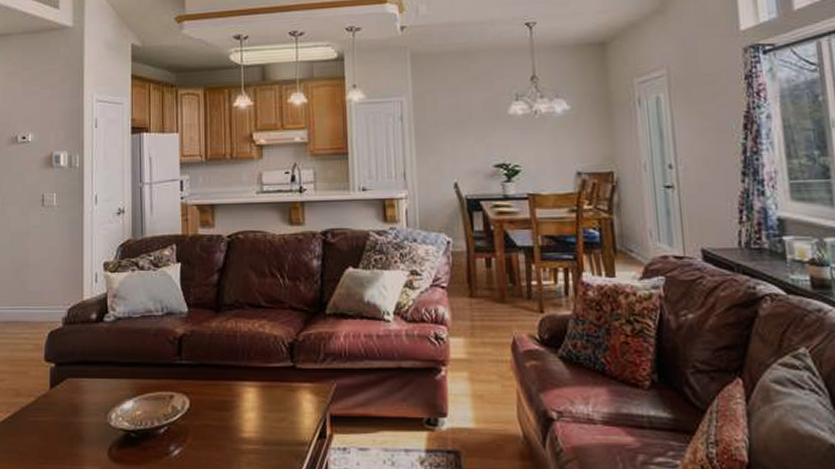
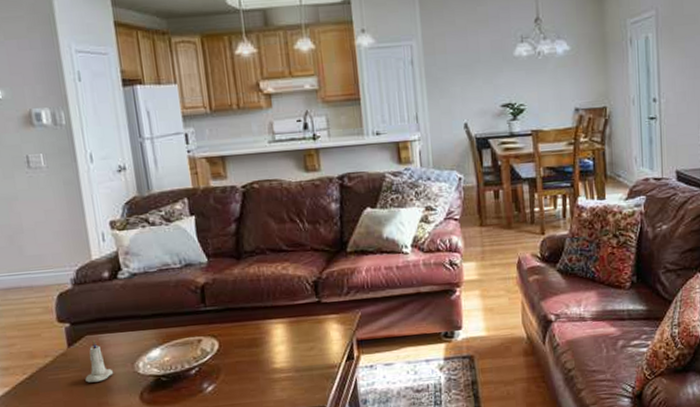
candle: none [61,383,87,430] -> present [85,339,114,383]

